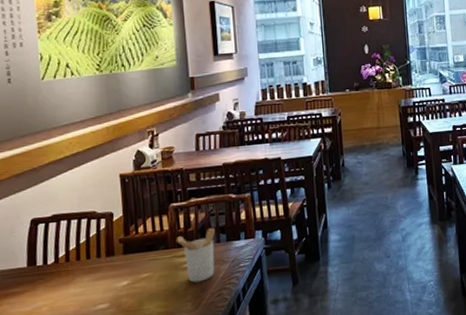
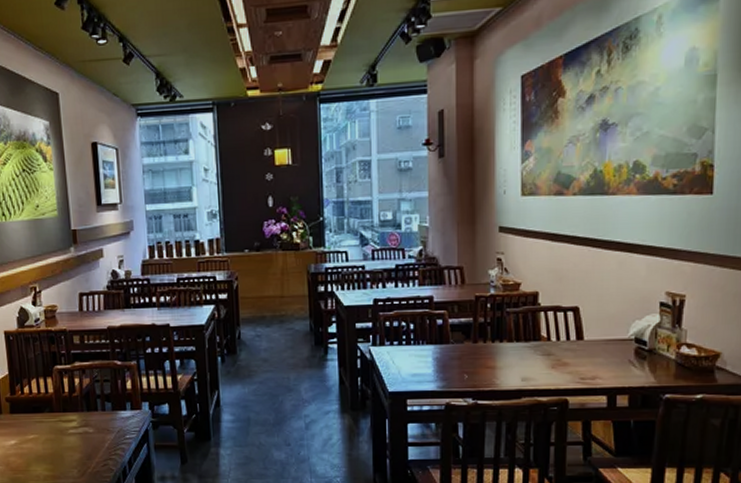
utensil holder: present [176,228,216,283] -> none [61,395,101,449]

